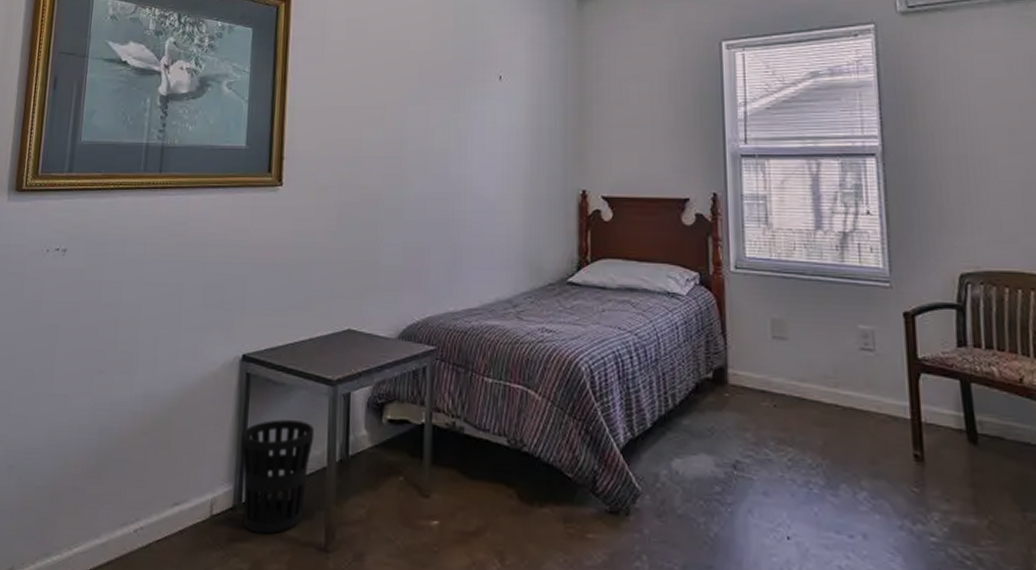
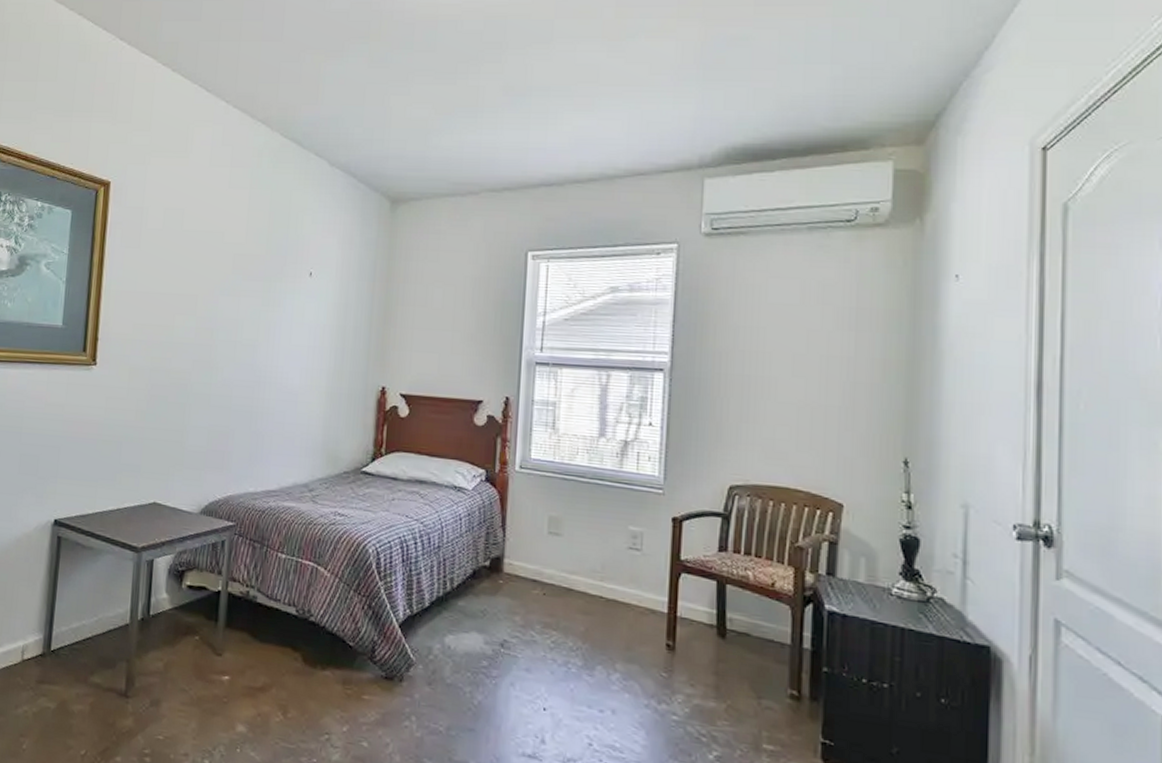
wastebasket: present [240,419,315,534] -> none [50,579,120,679]

